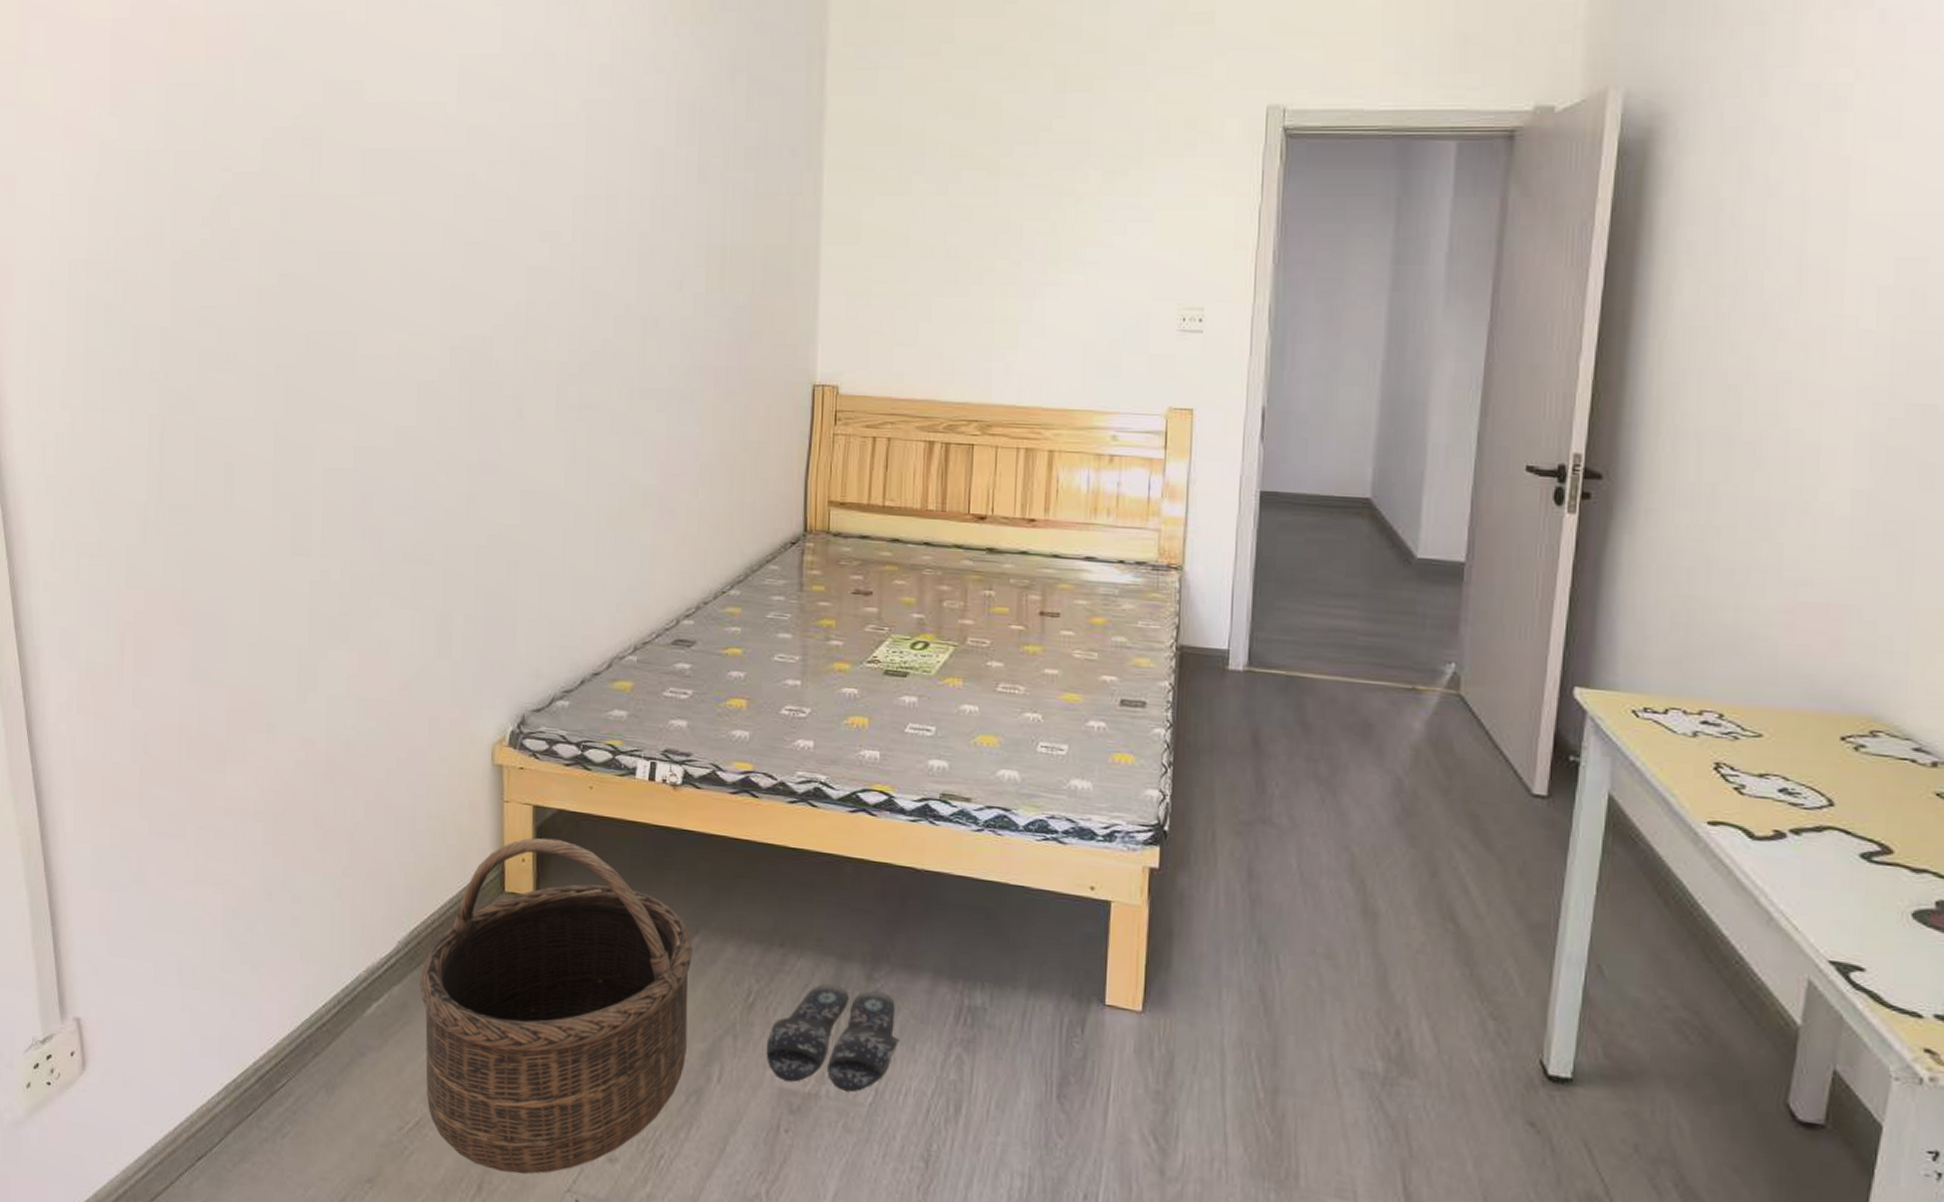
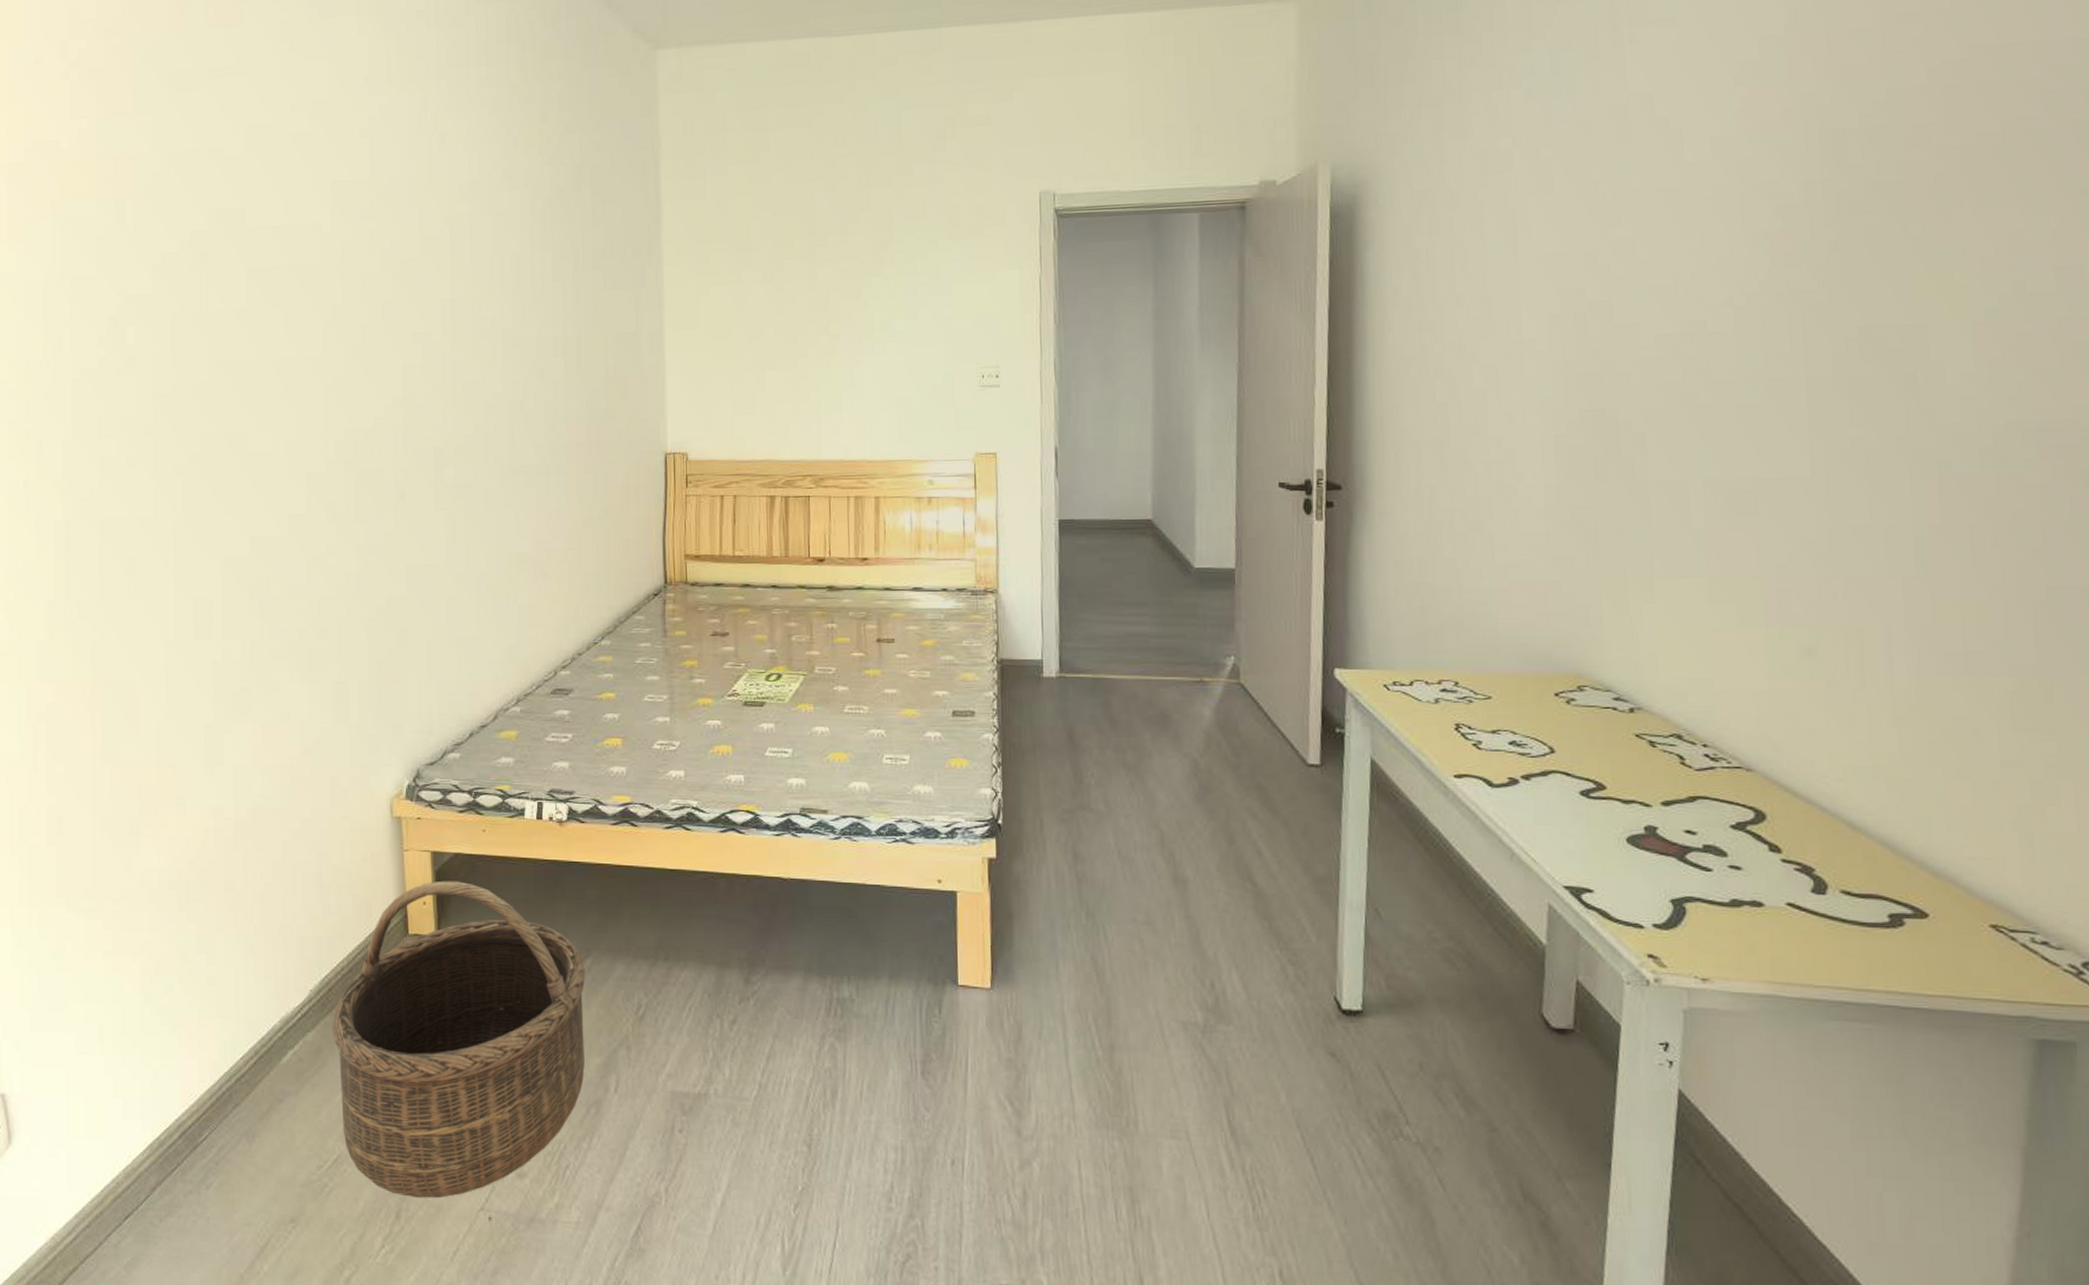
slippers: present [766,984,900,1092] -> none [657,991,778,1088]

